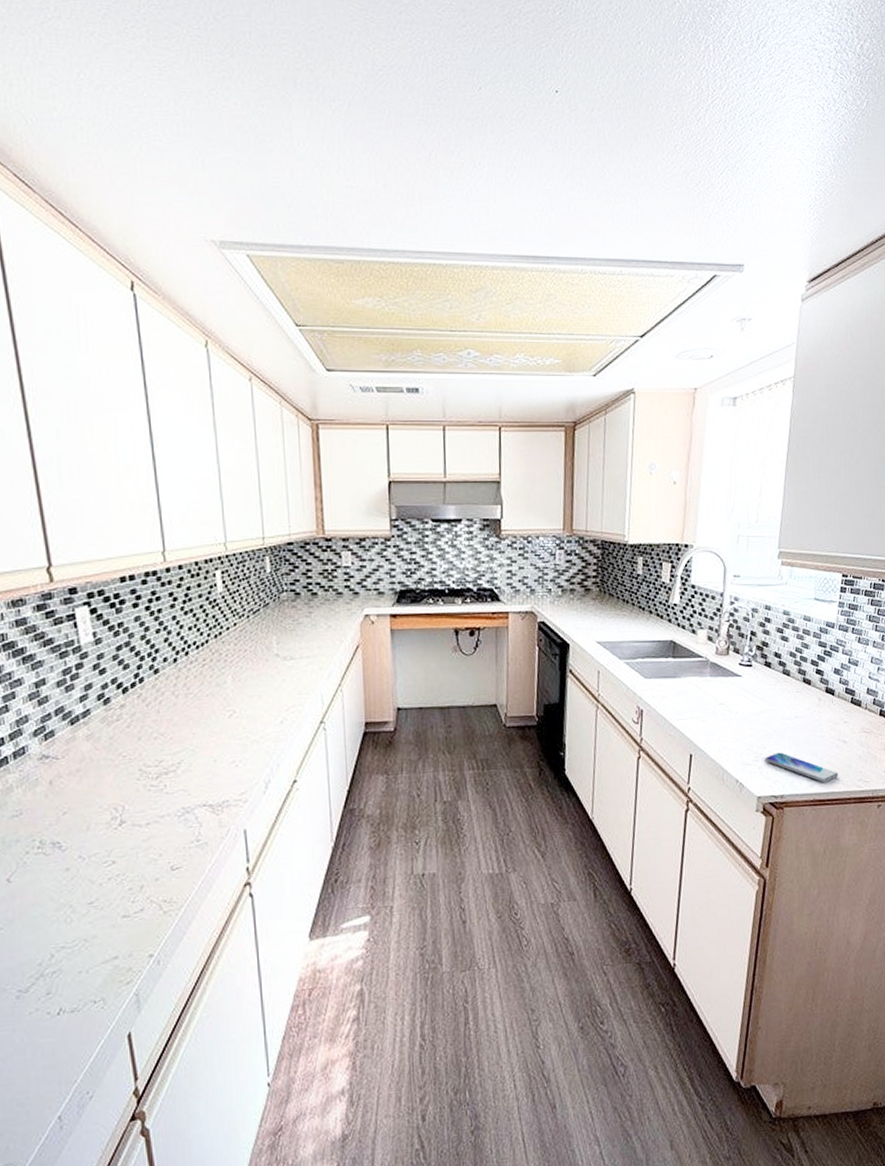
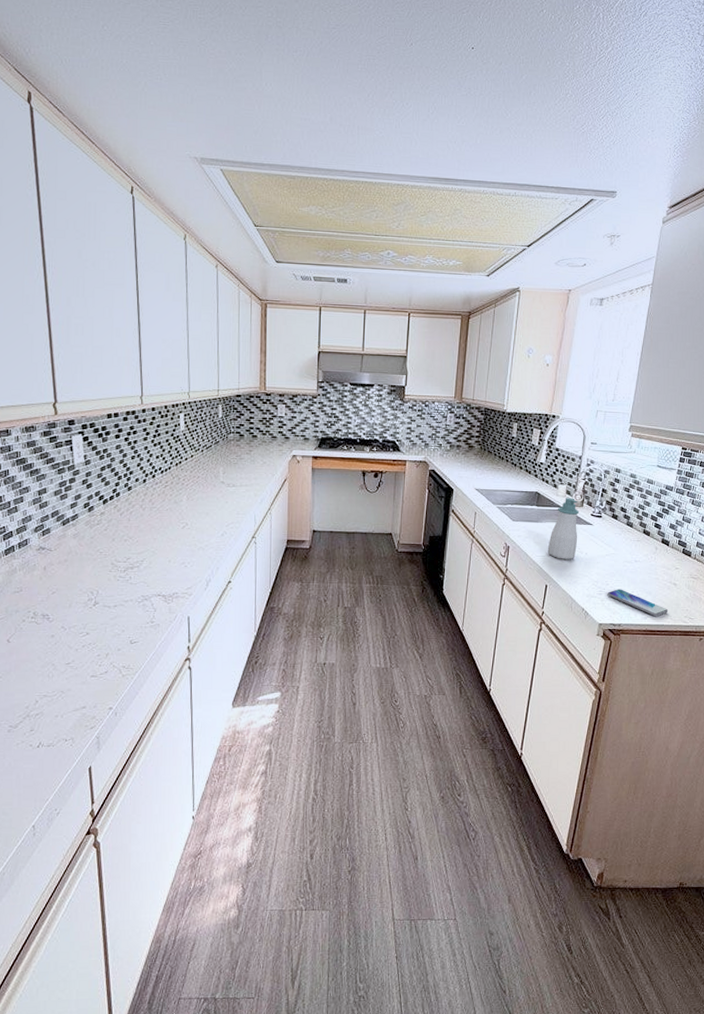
soap bottle: none [689,645,725,722] -> present [547,498,580,559]

